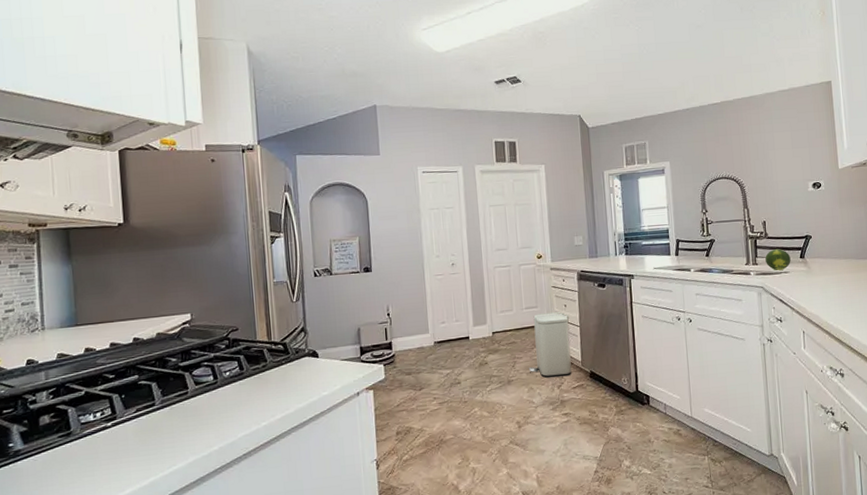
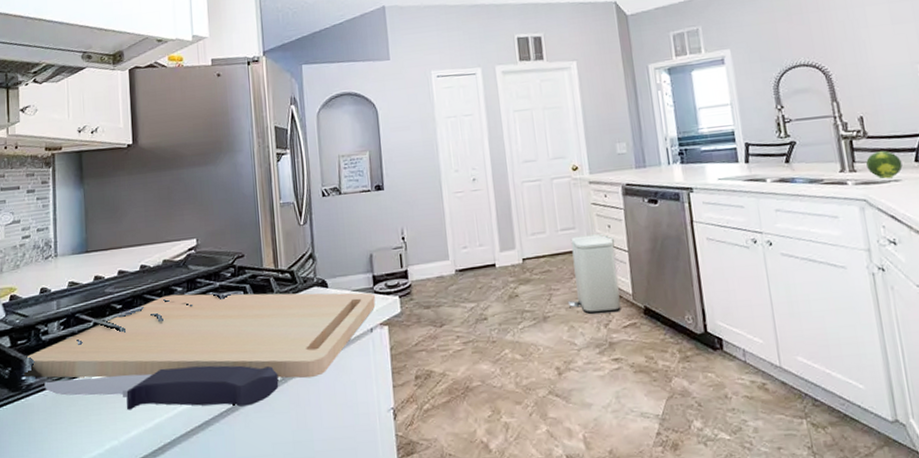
cutting board: none [10,361,362,445] -> present [23,292,376,379]
knife: none [33,427,272,471] -> present [44,365,279,411]

